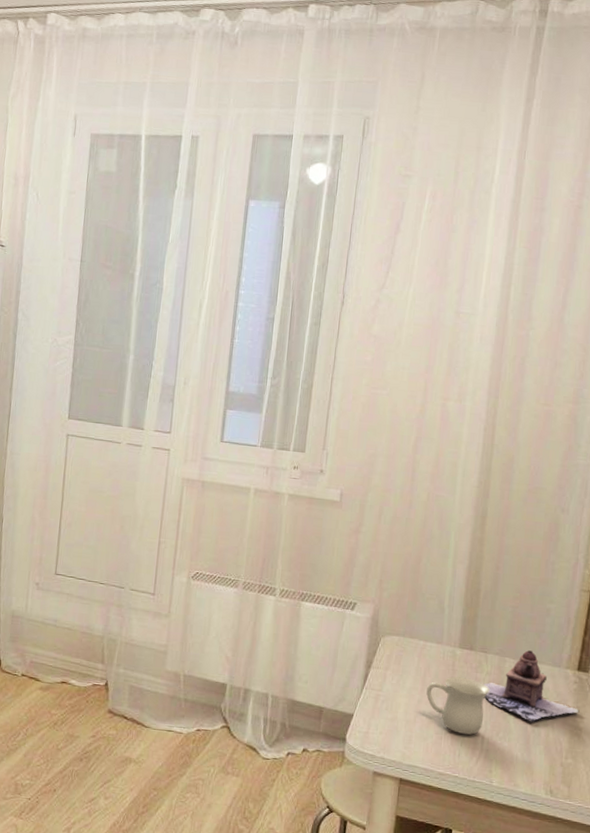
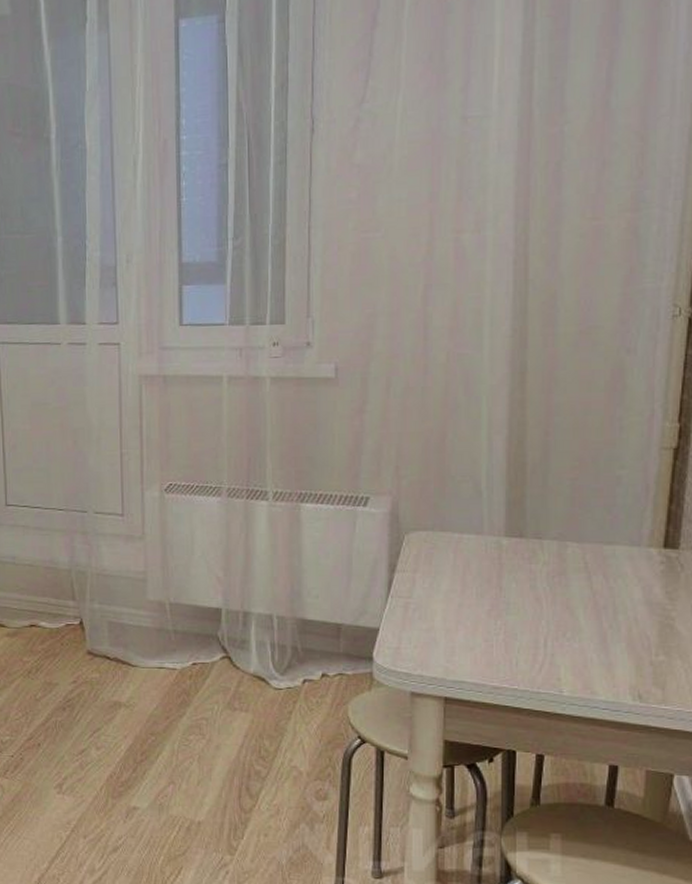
mug: present [426,676,490,735] -> none [468,571,549,638]
teapot: present [483,650,580,722] -> none [540,530,670,616]

